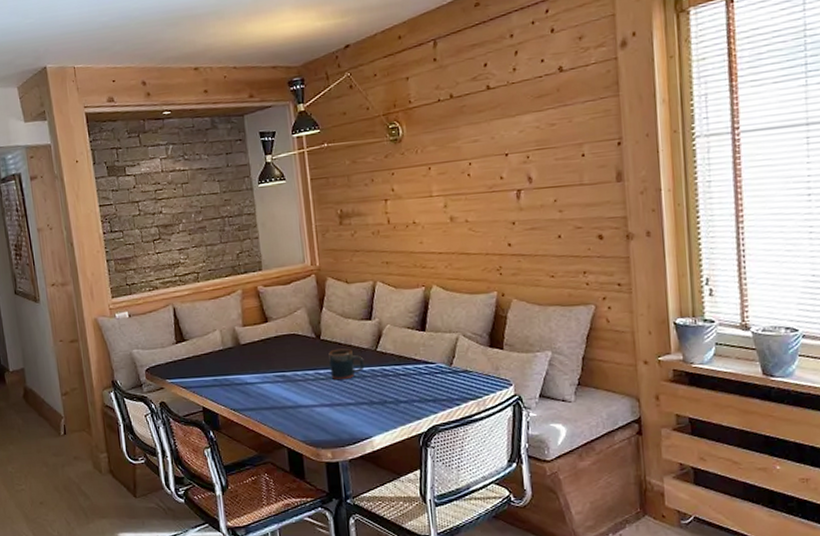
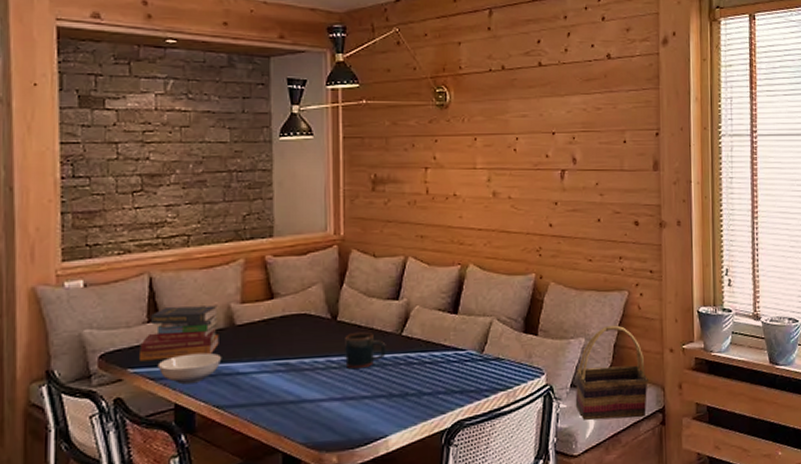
books: none [173,329,230,374] -> present [140,305,219,362]
bowl: none [187,366,234,392] -> present [157,352,222,385]
woven basket: none [544,338,621,429] -> present [575,325,648,421]

